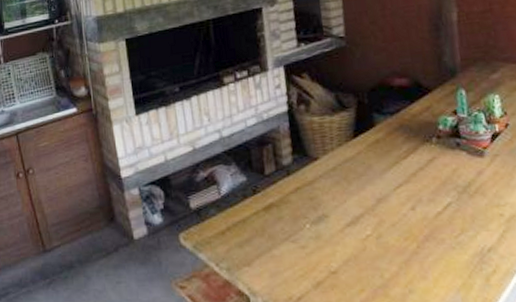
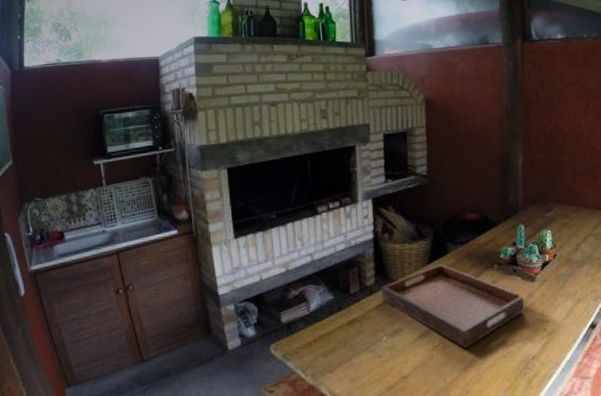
serving tray: none [300,138,473,238] -> present [381,264,525,348]

